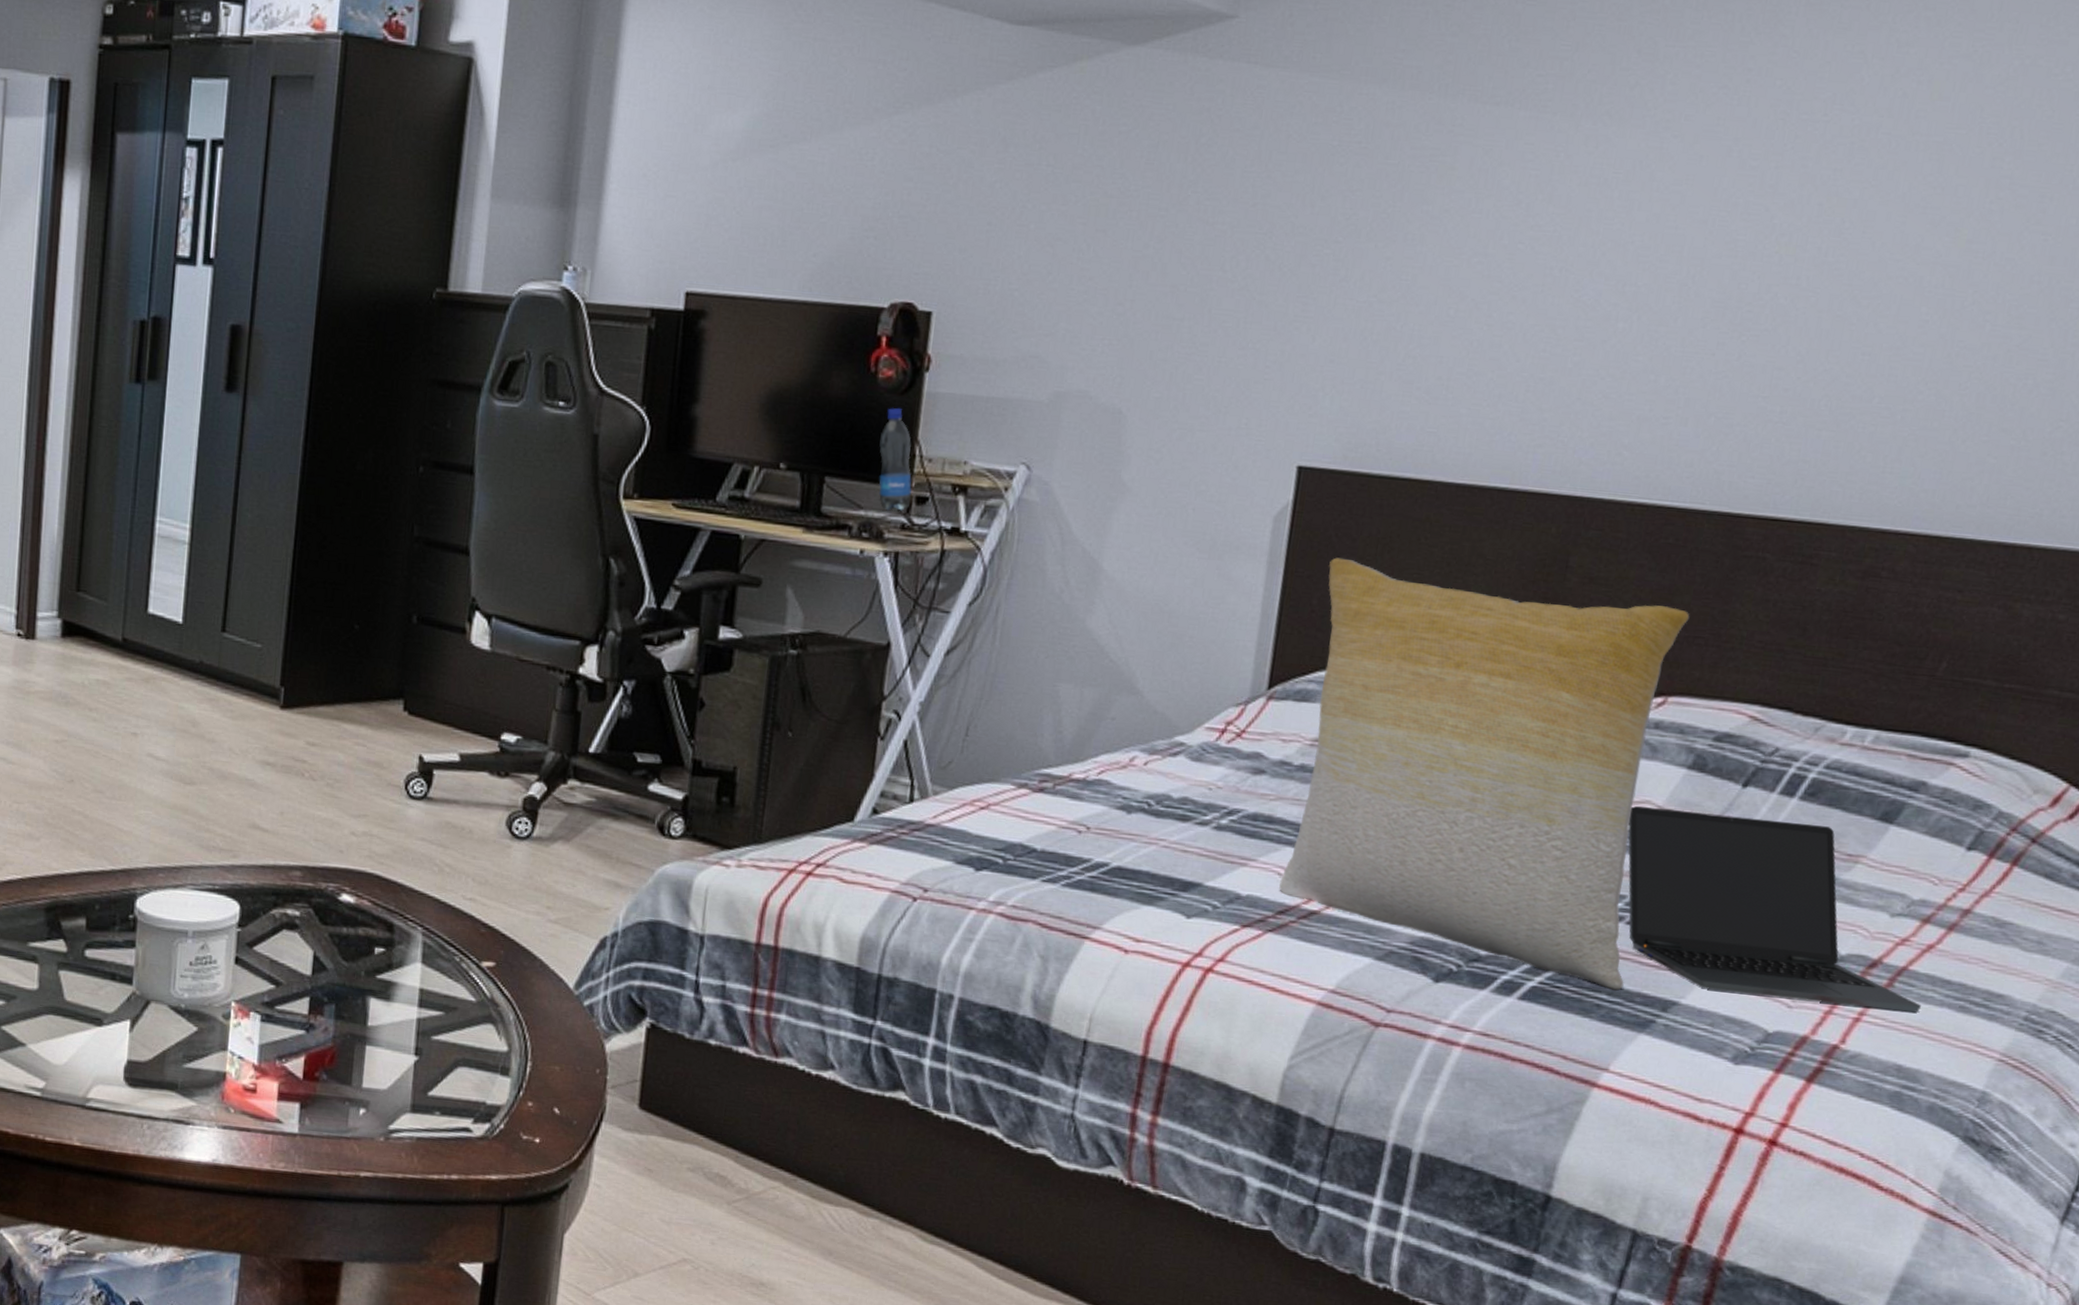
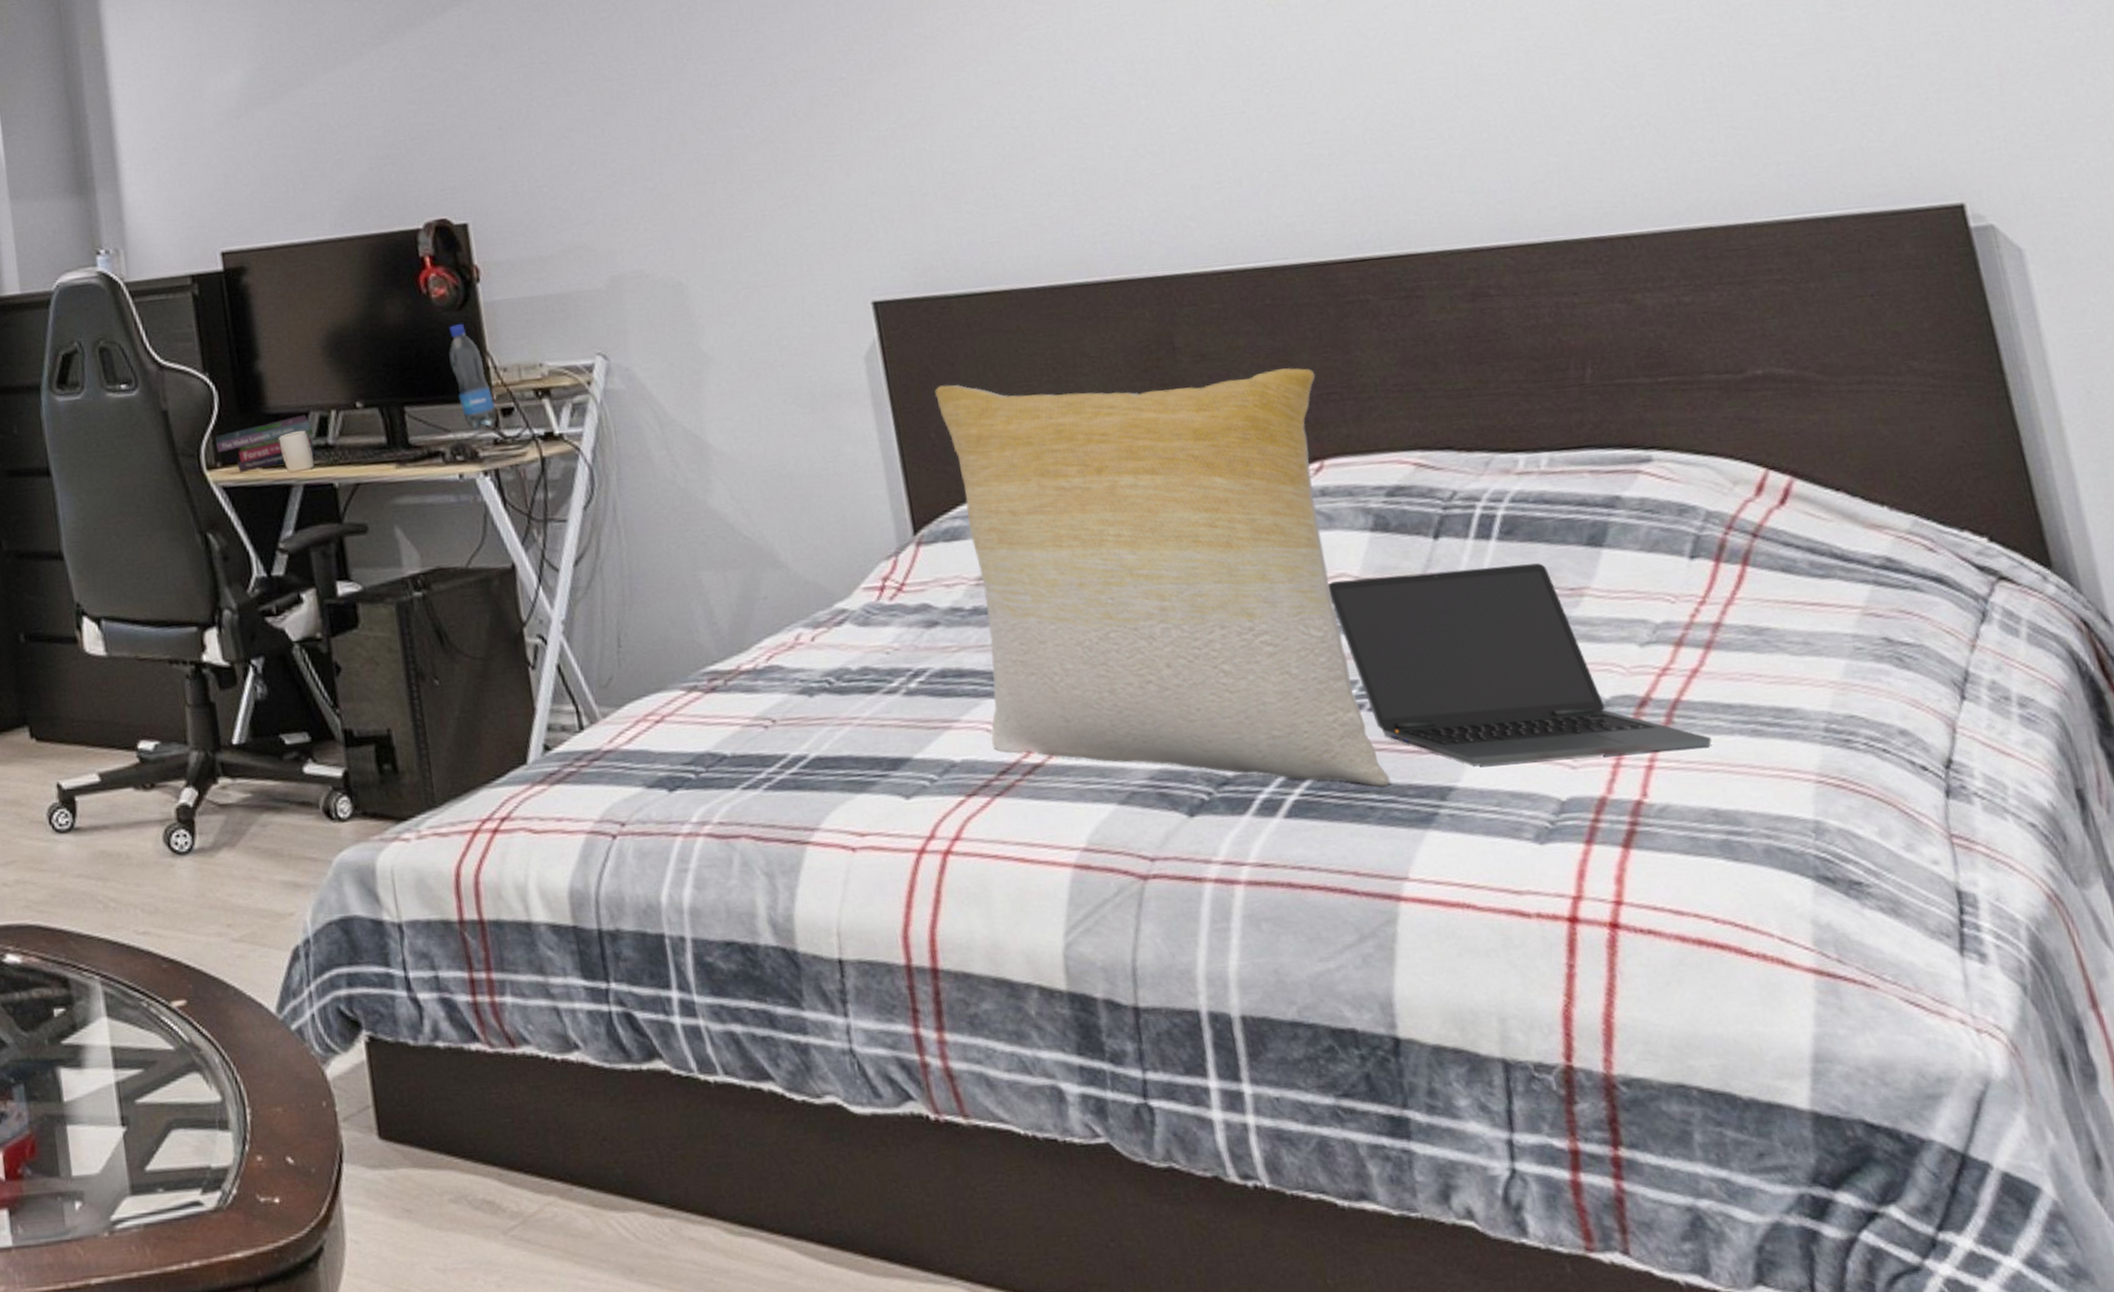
books: none [637,464,733,508] -> present [214,415,316,473]
mug: none [697,478,728,518] -> present [278,430,315,473]

